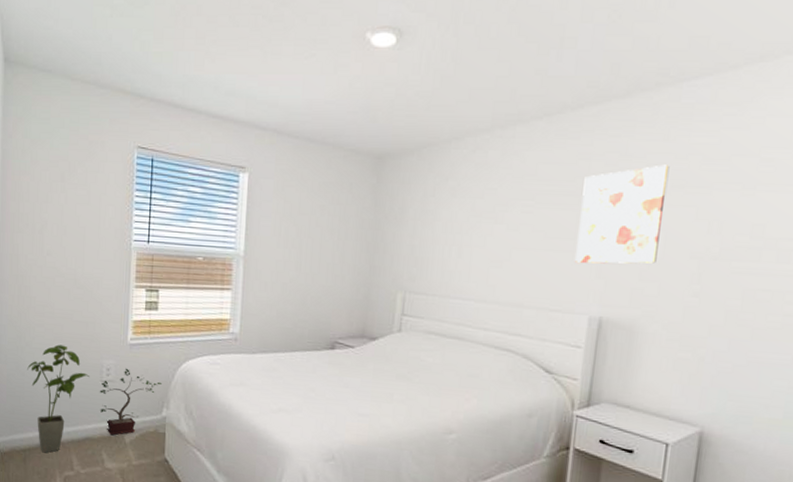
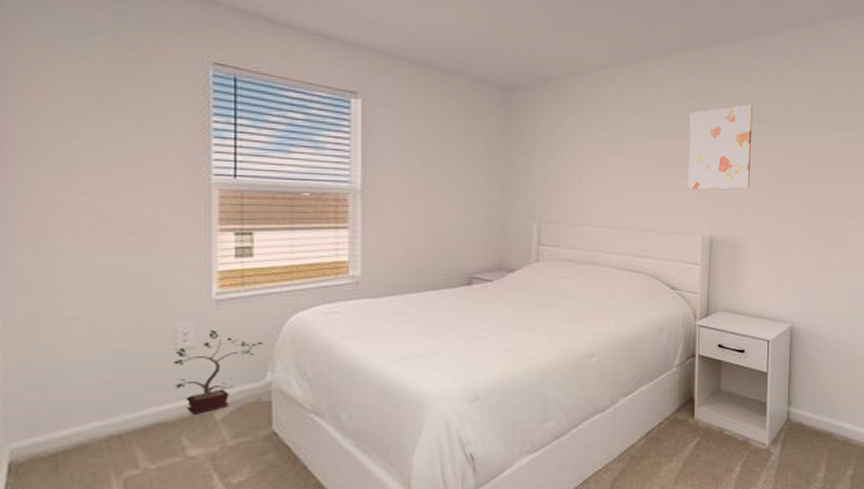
house plant: present [27,344,90,453] -> none [55,309,158,453]

